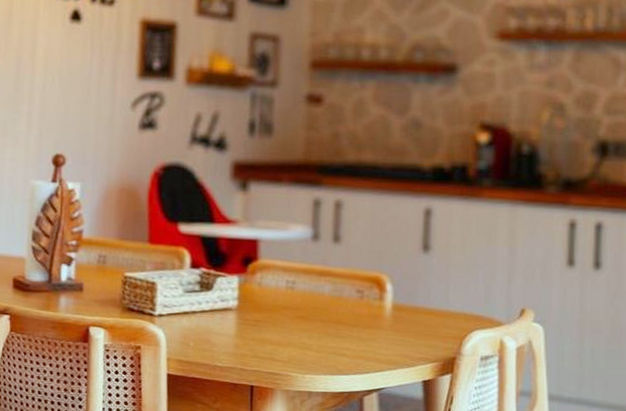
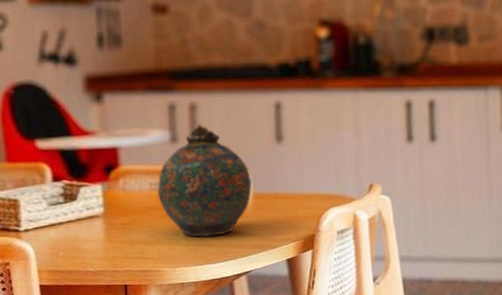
snuff bottle: none [294,222,393,346] -> present [157,123,253,237]

